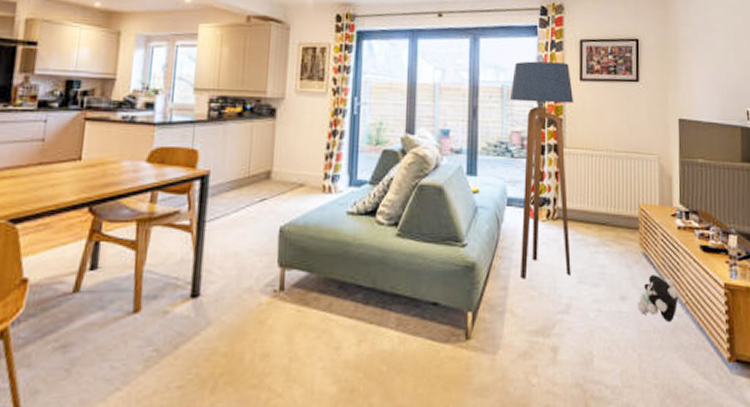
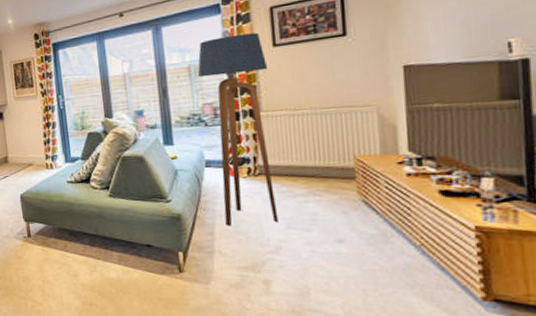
plush toy: present [637,275,679,321] -> none [357,220,411,262]

